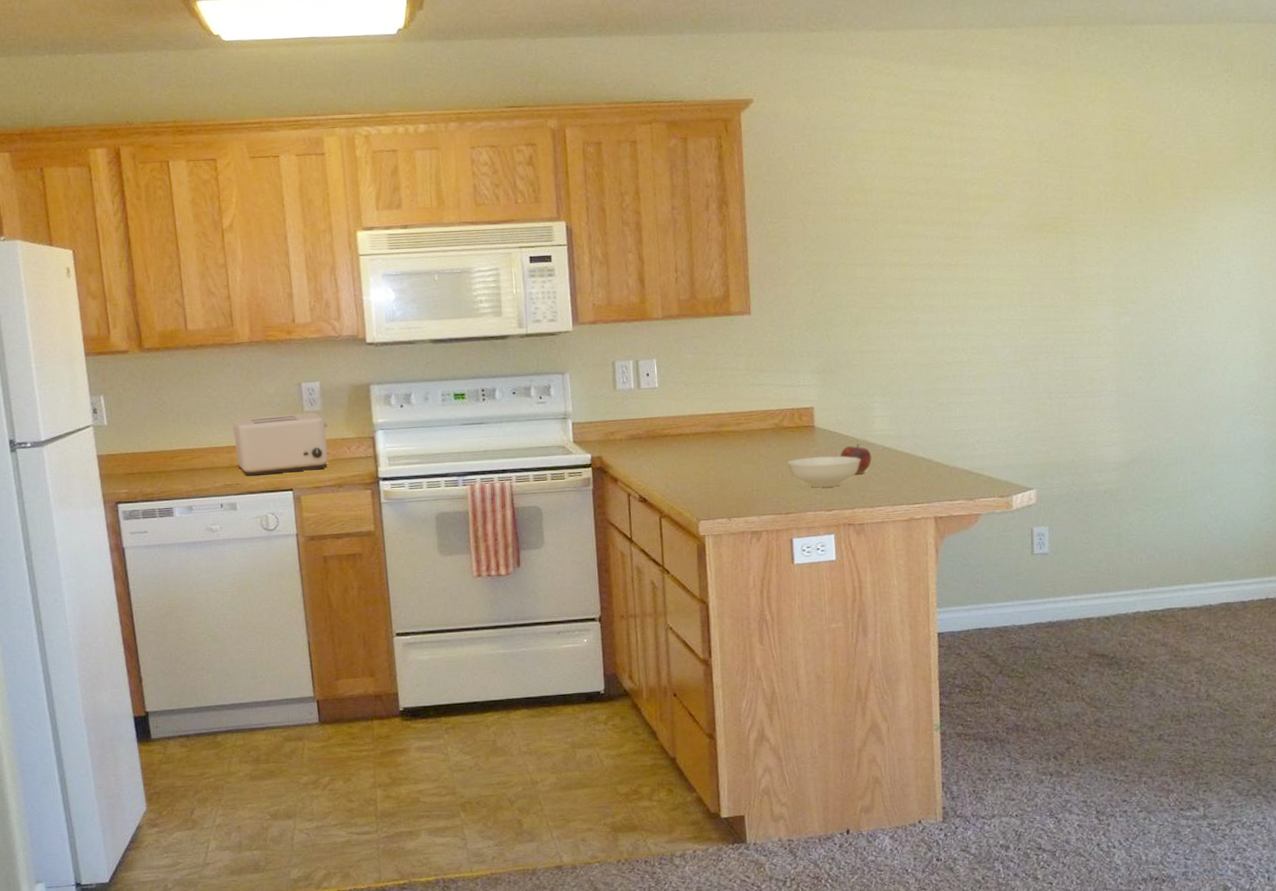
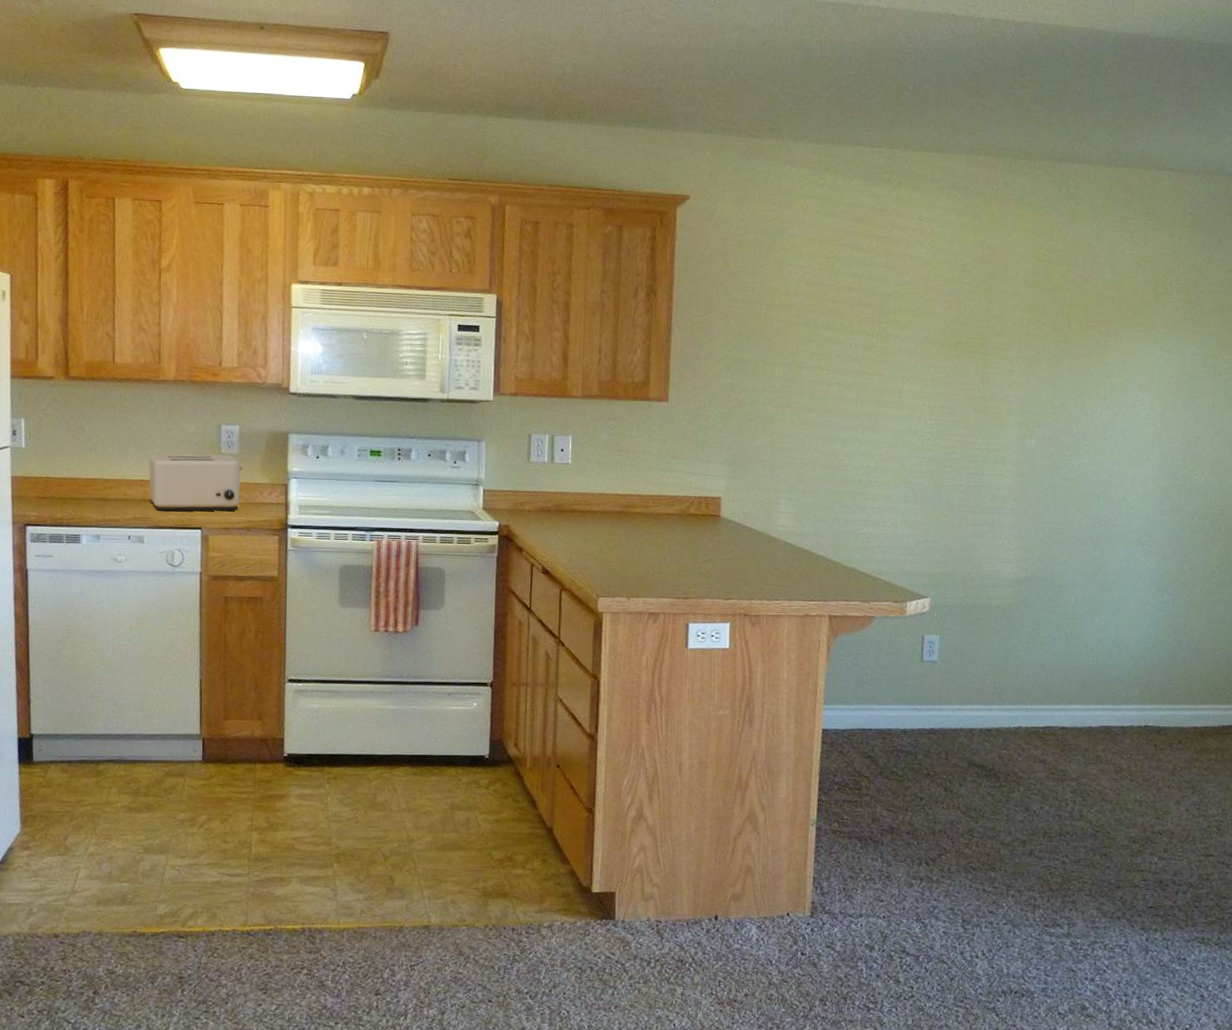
bowl: present [787,456,861,488] -> none [690,545,762,577]
fruit: present [840,444,872,475] -> none [742,537,773,567]

